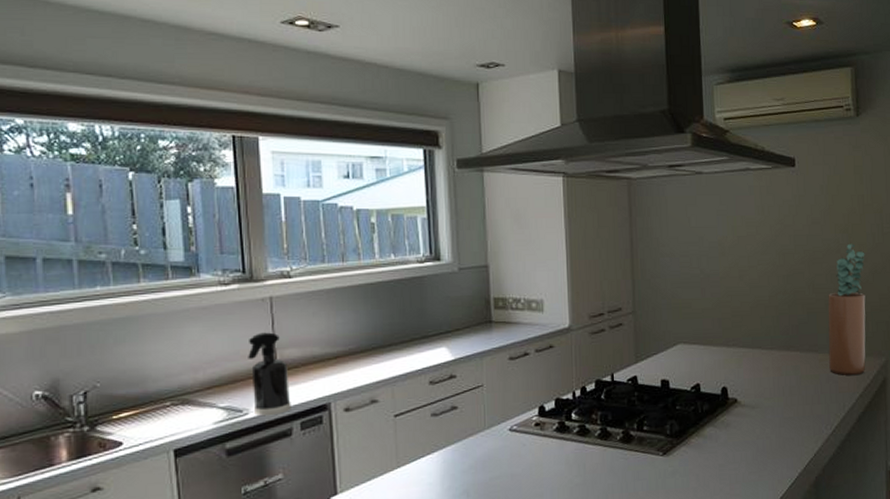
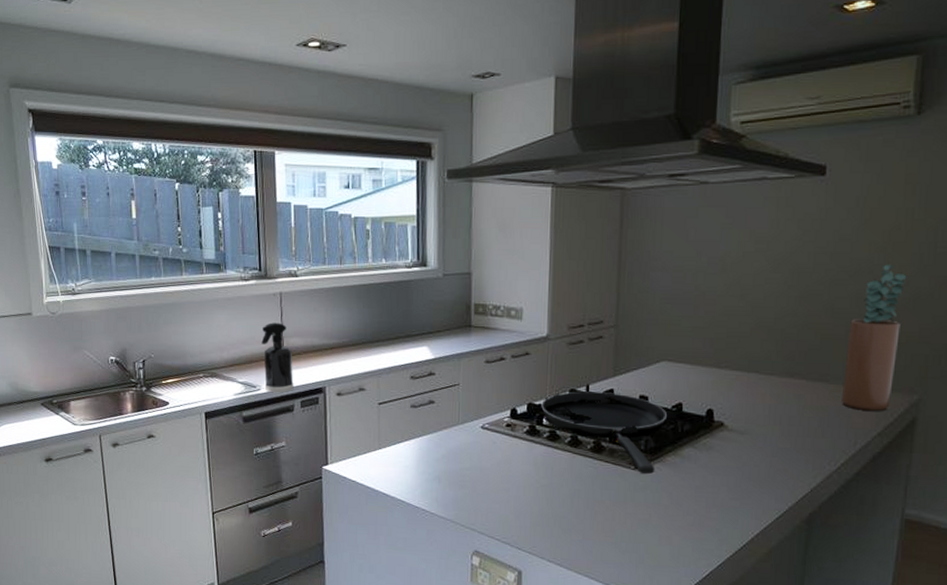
frying pan: none [569,379,688,458] -> present [541,391,668,474]

